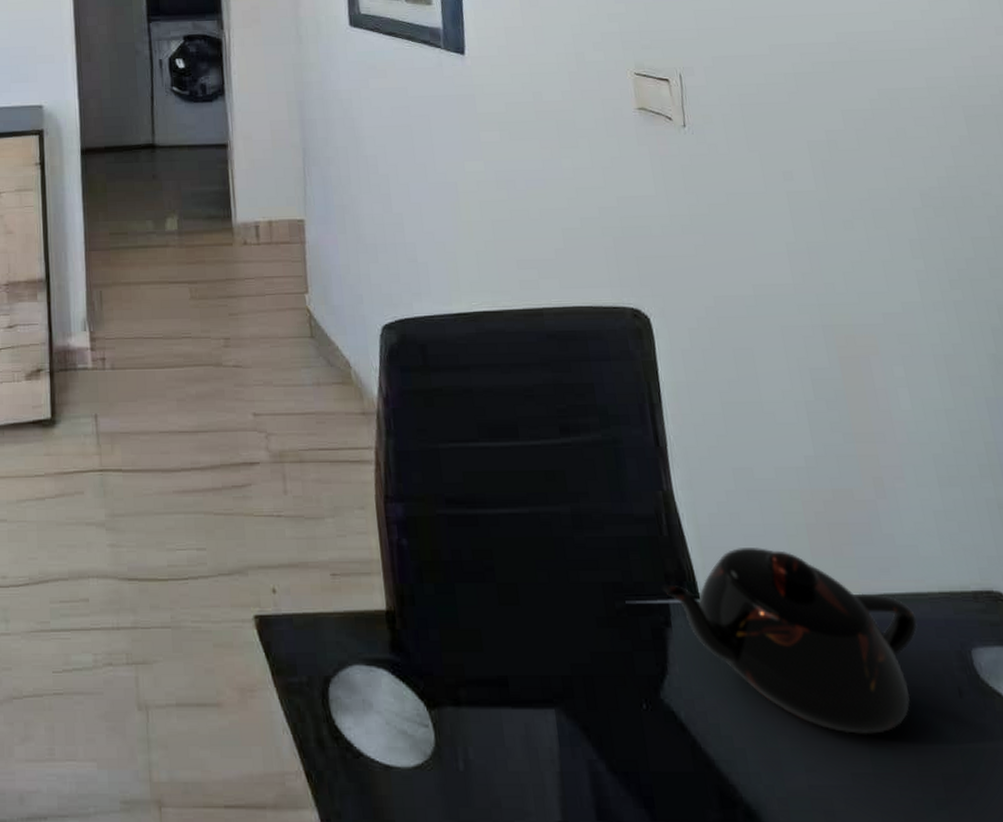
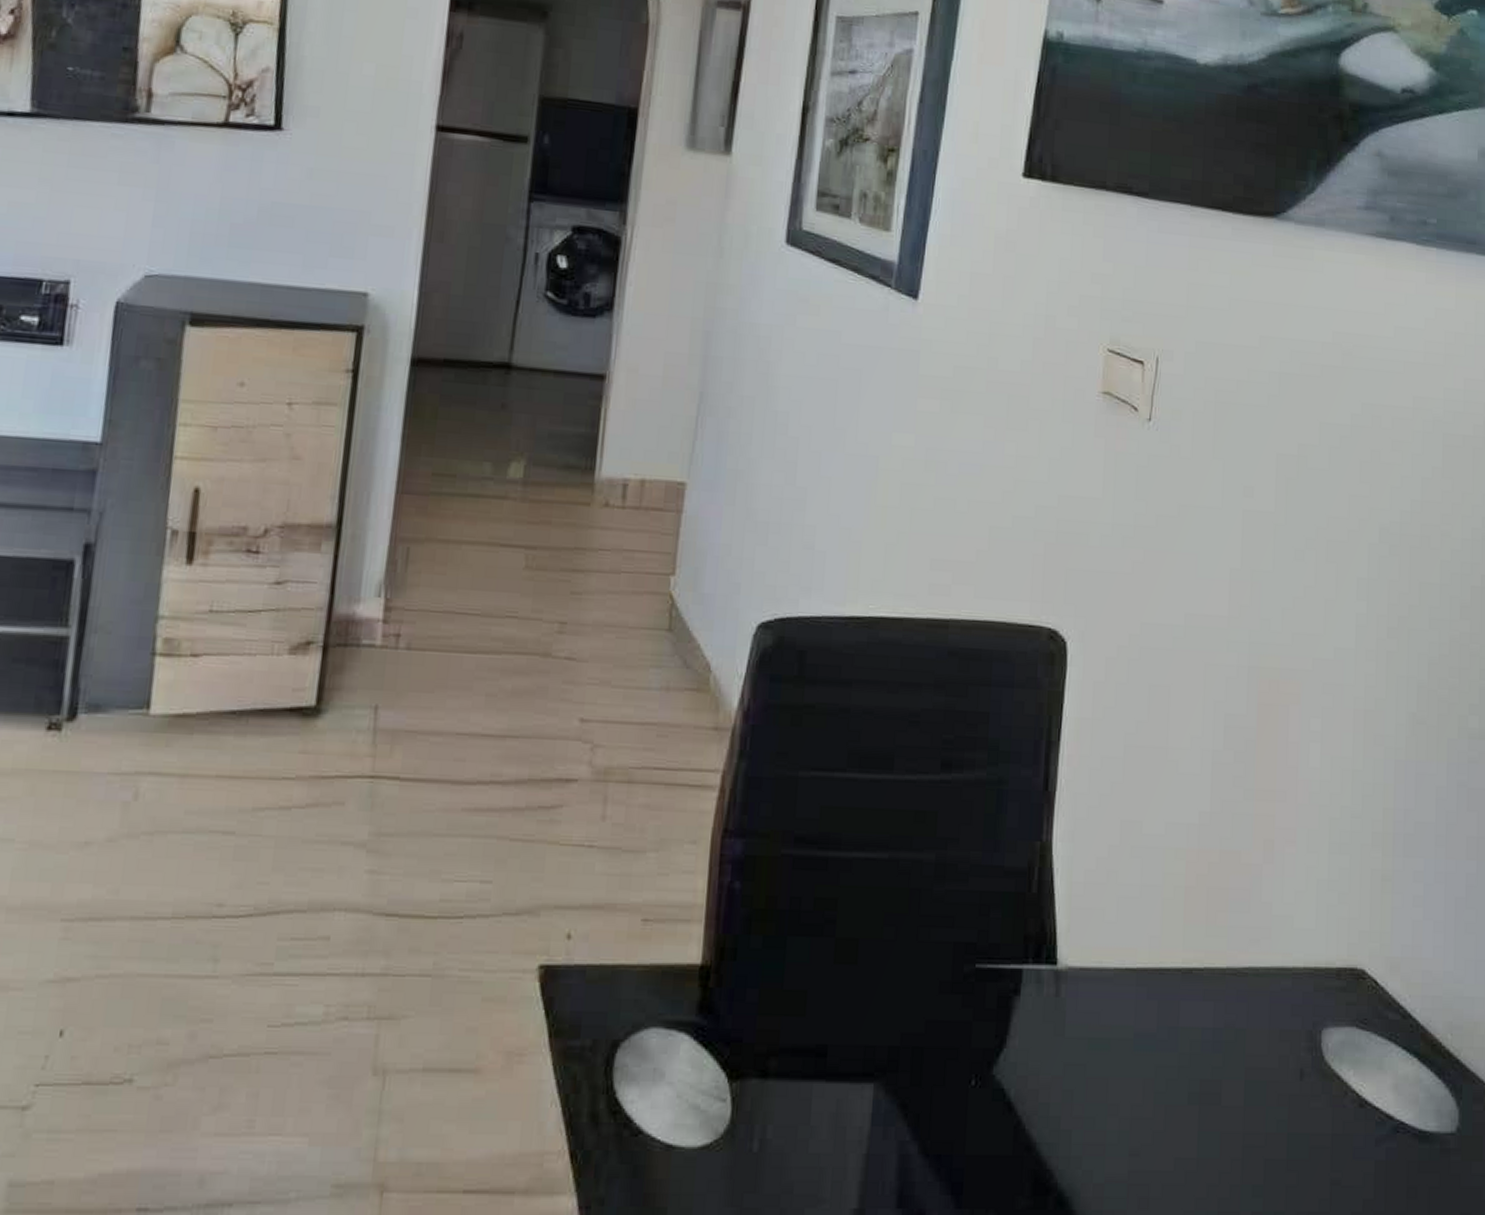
teapot: present [662,548,918,735] -> none [1018,910,1276,1118]

